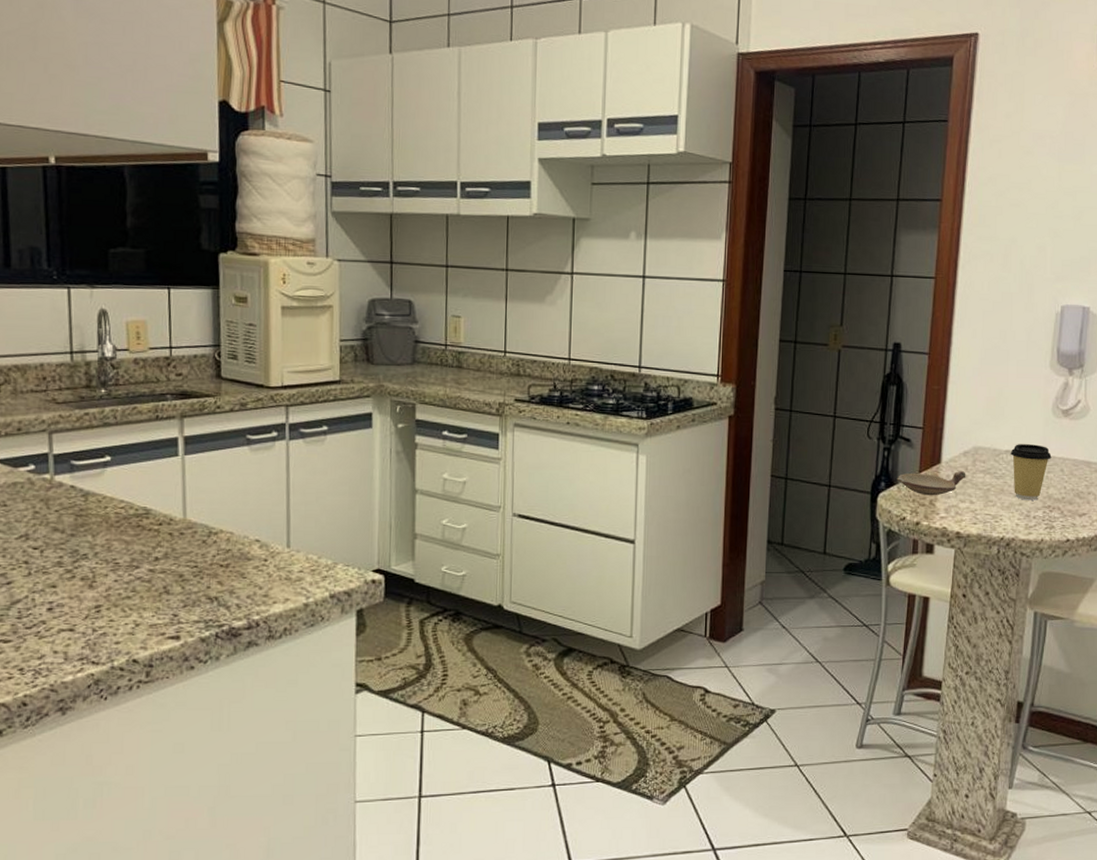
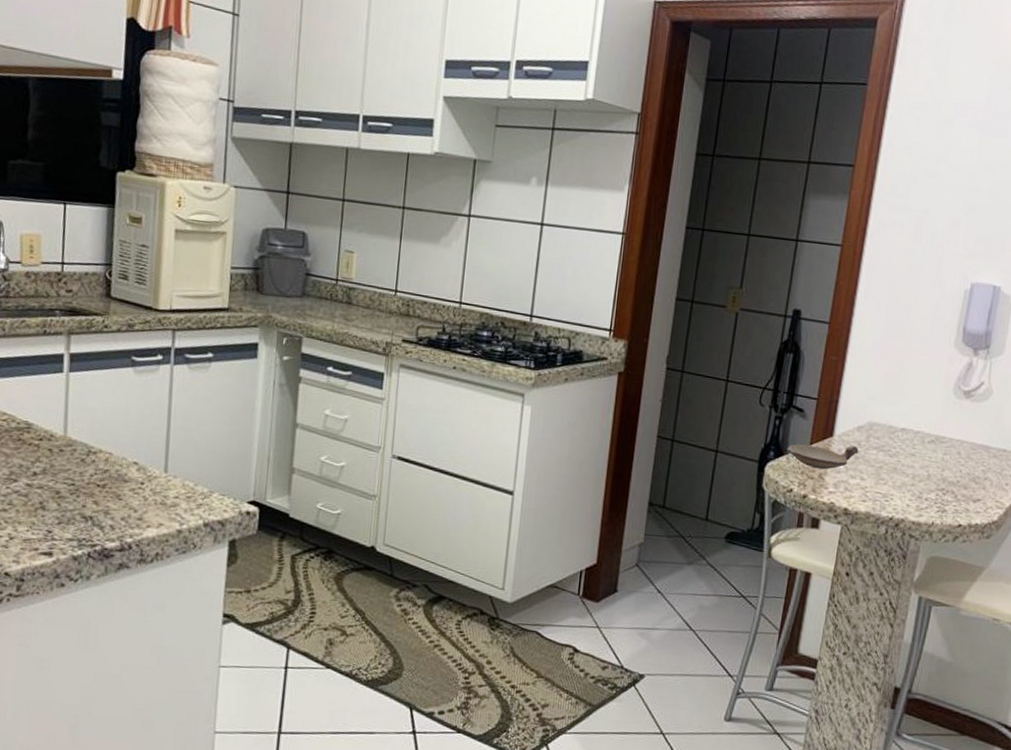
coffee cup: present [1010,444,1052,500] -> none [906,422,950,482]

